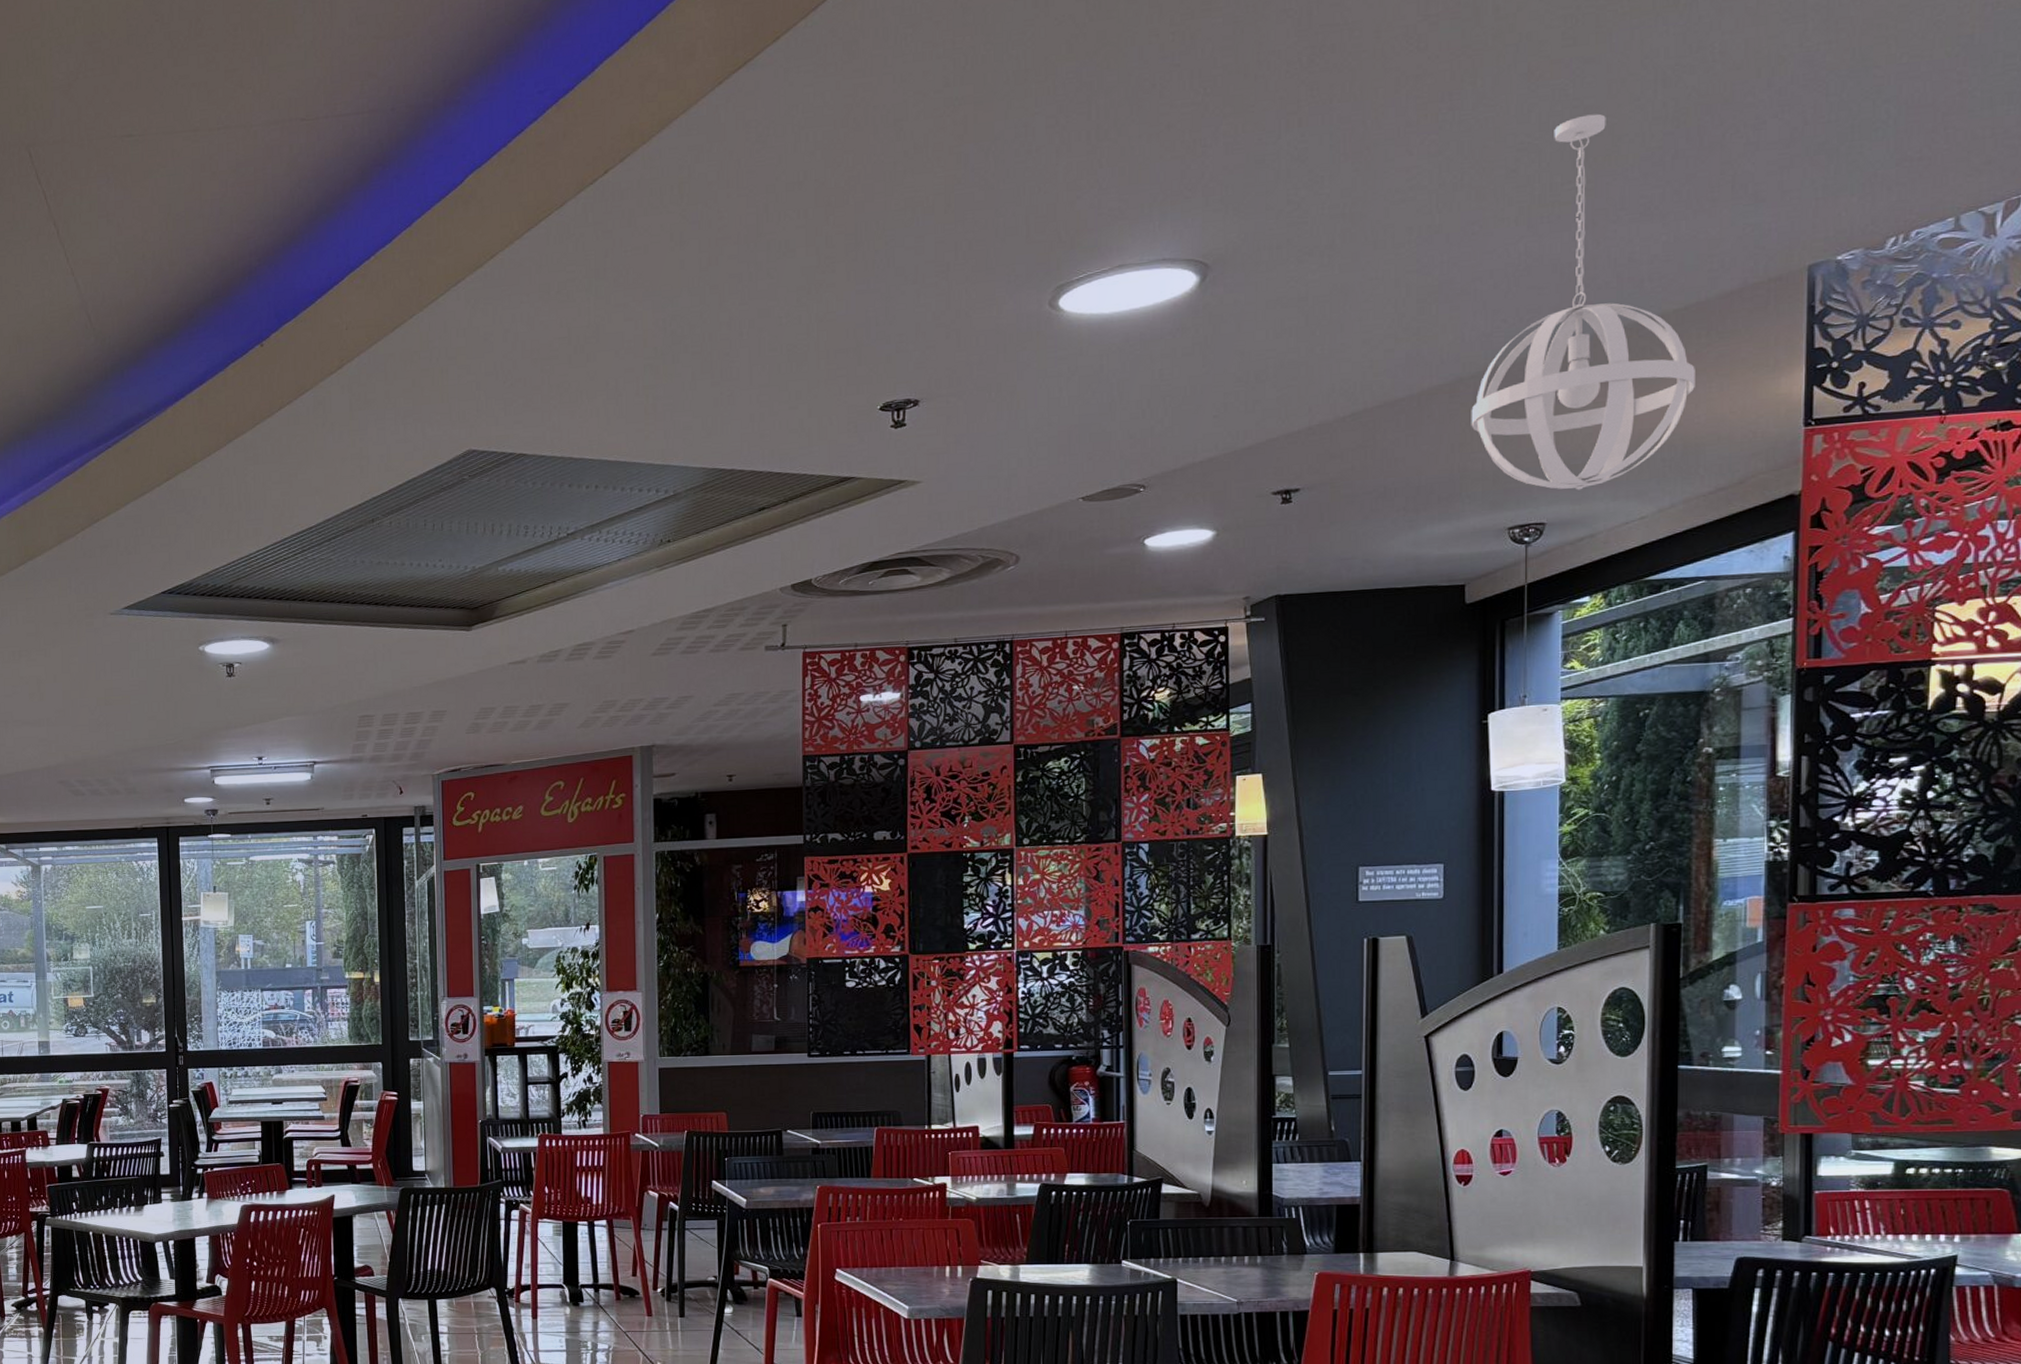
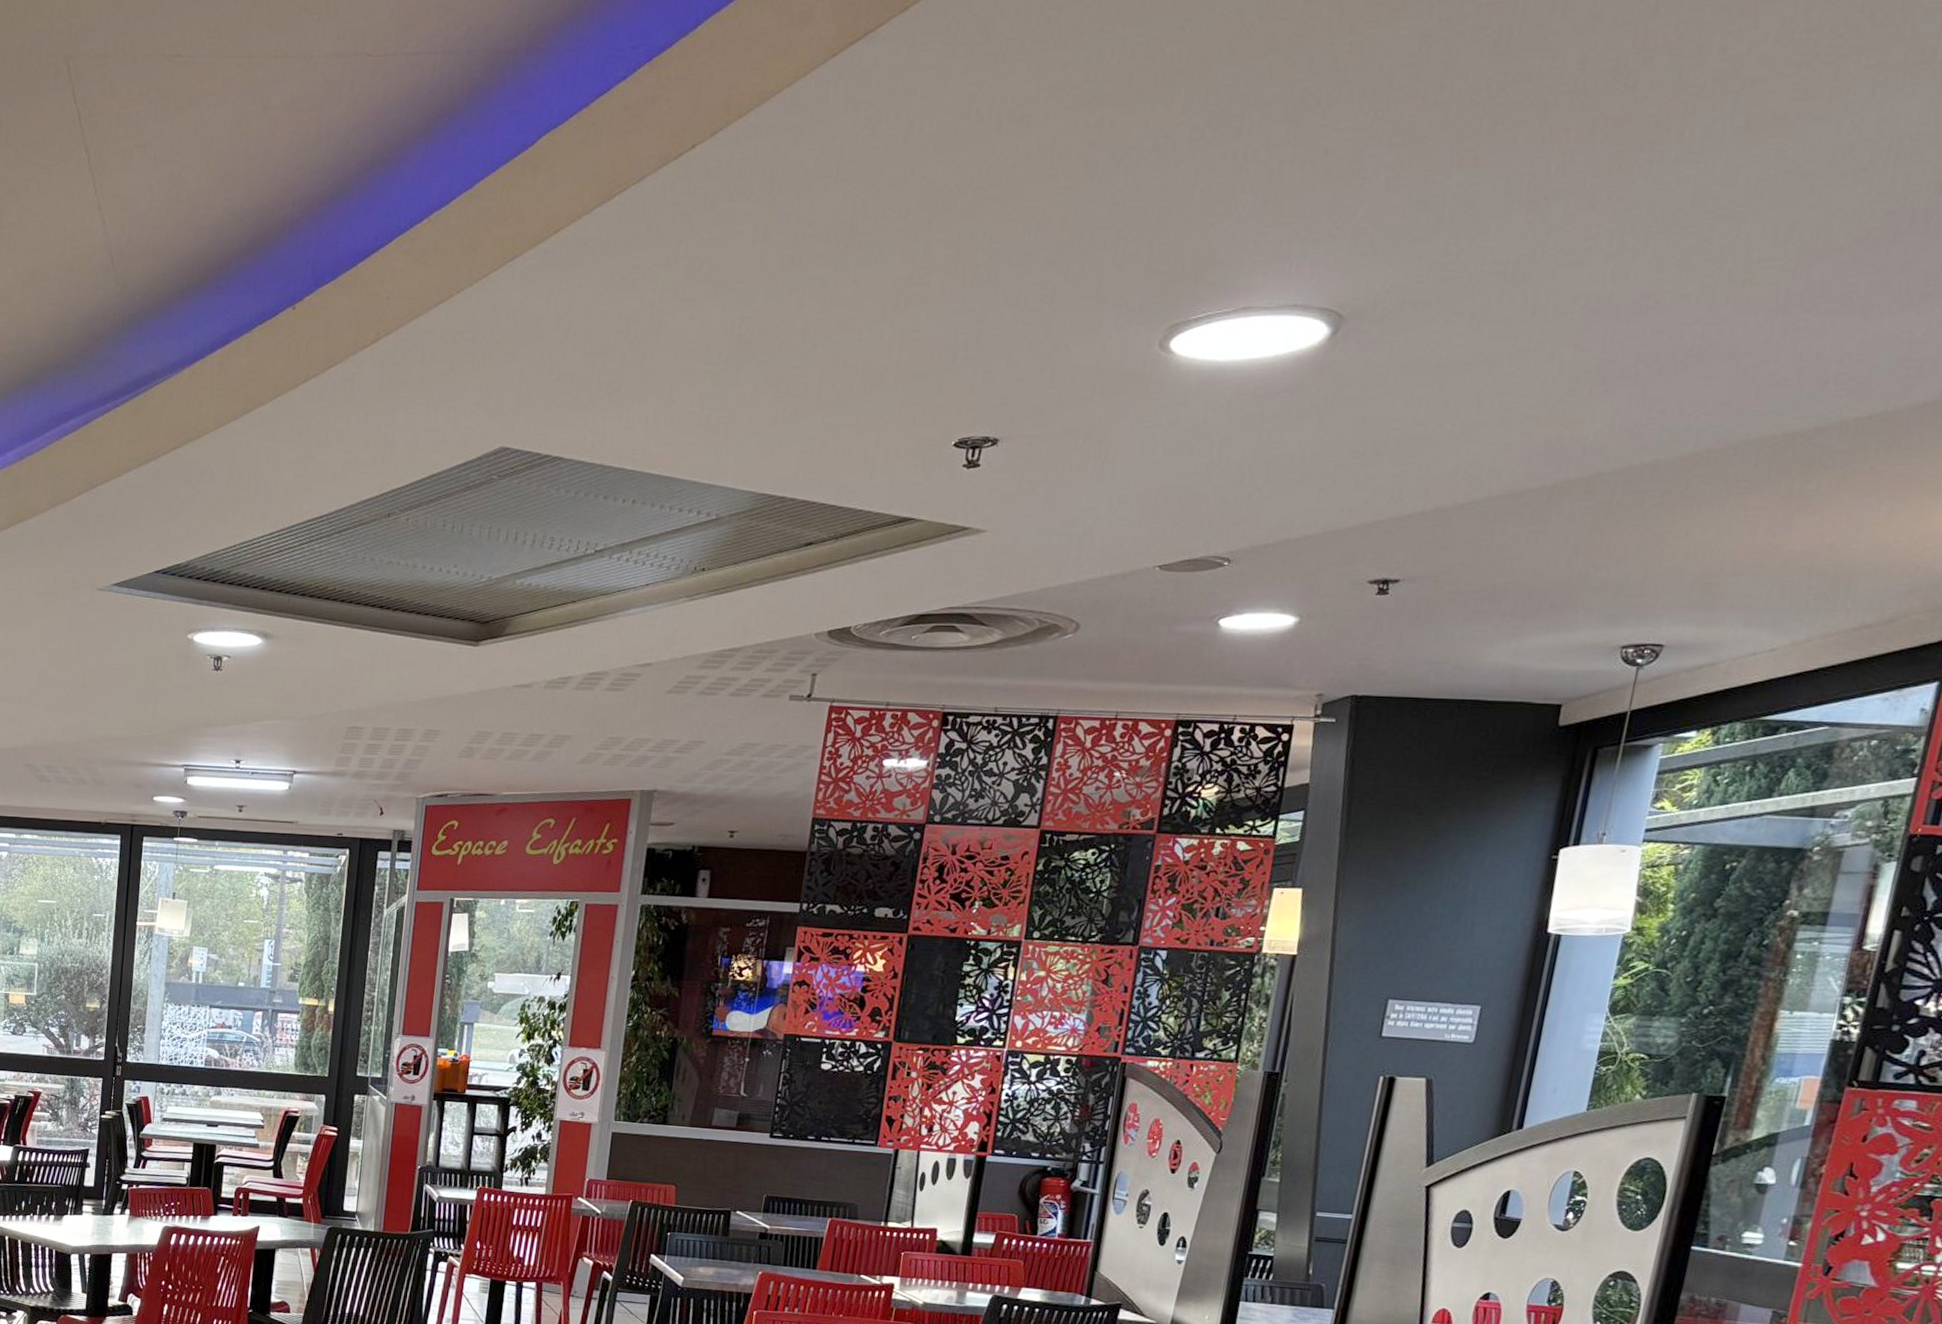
pendant light: present [1471,113,1695,490] -> none [1602,182,1866,612]

